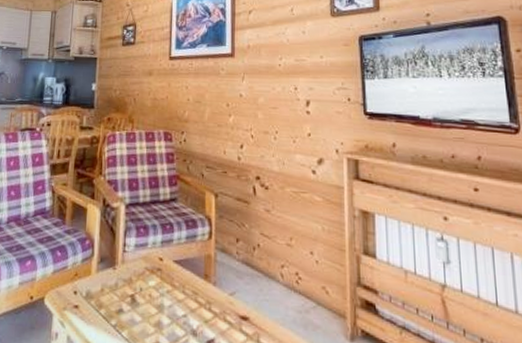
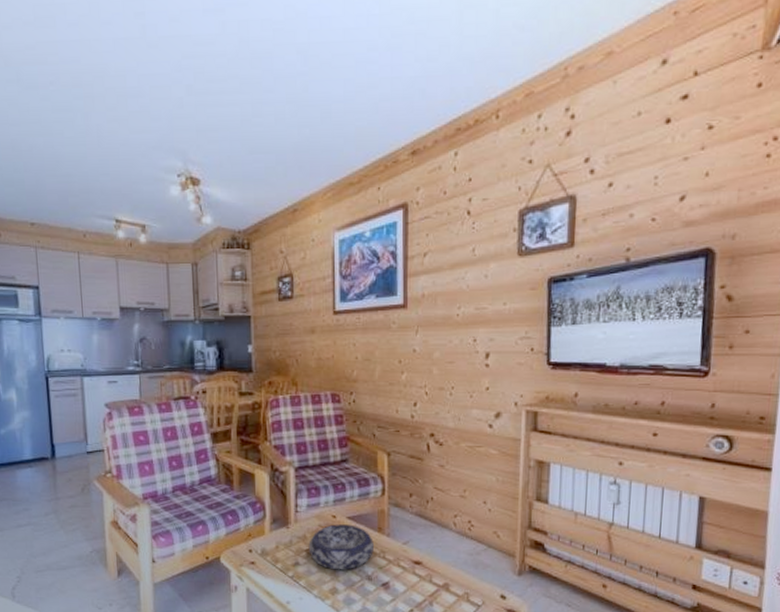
decorative bowl: none [133,268,200,322] -> present [308,524,374,570]

